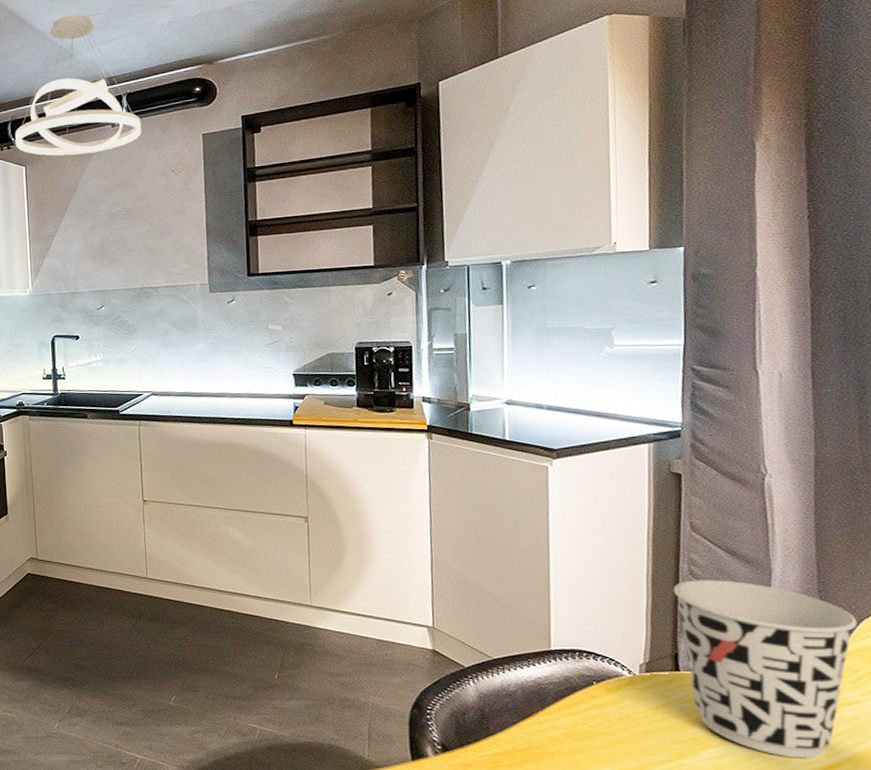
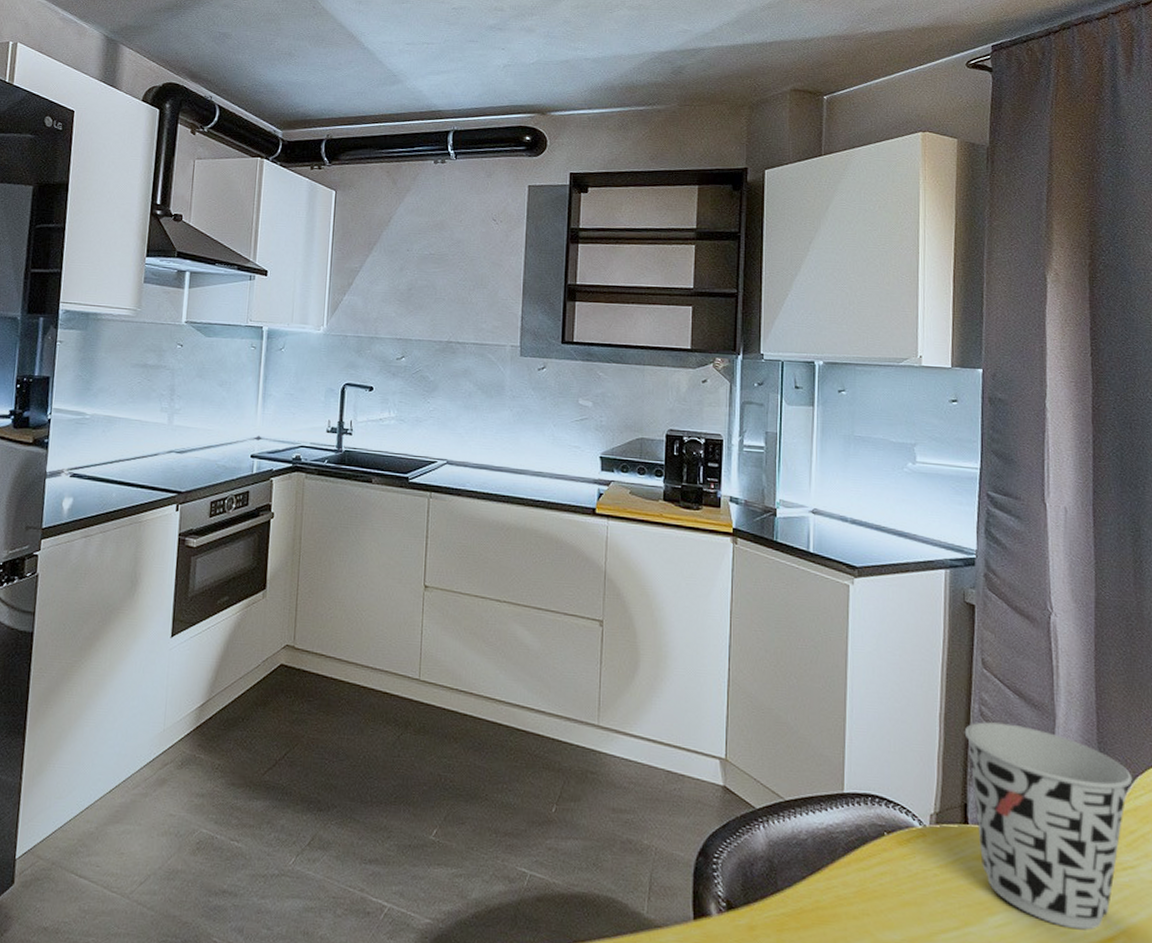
pendant light: present [15,14,142,156] -> none [328,39,466,188]

